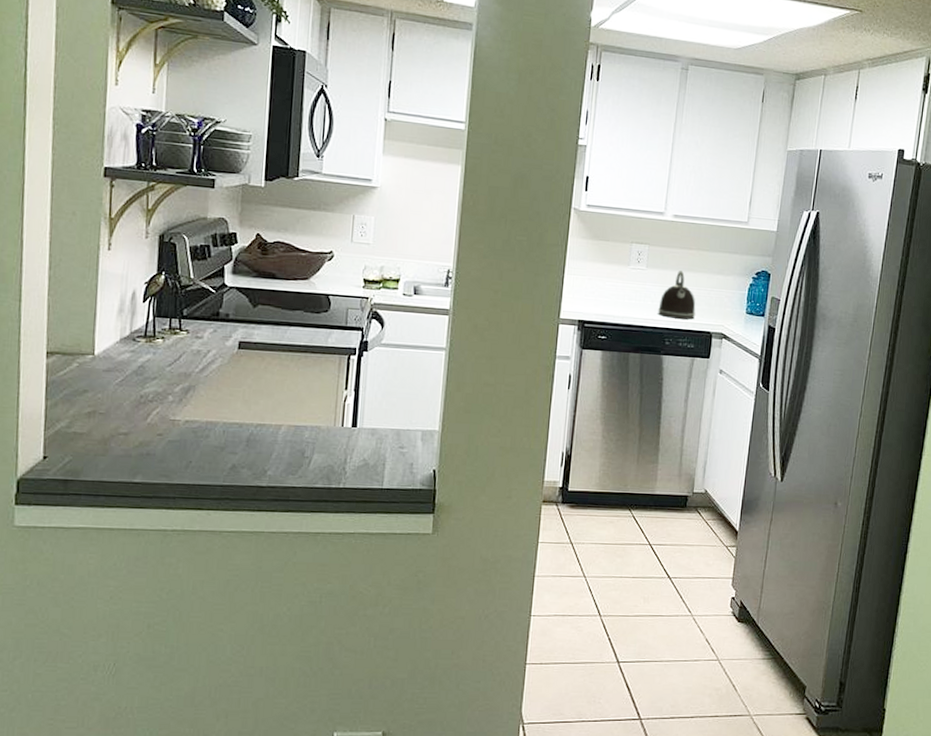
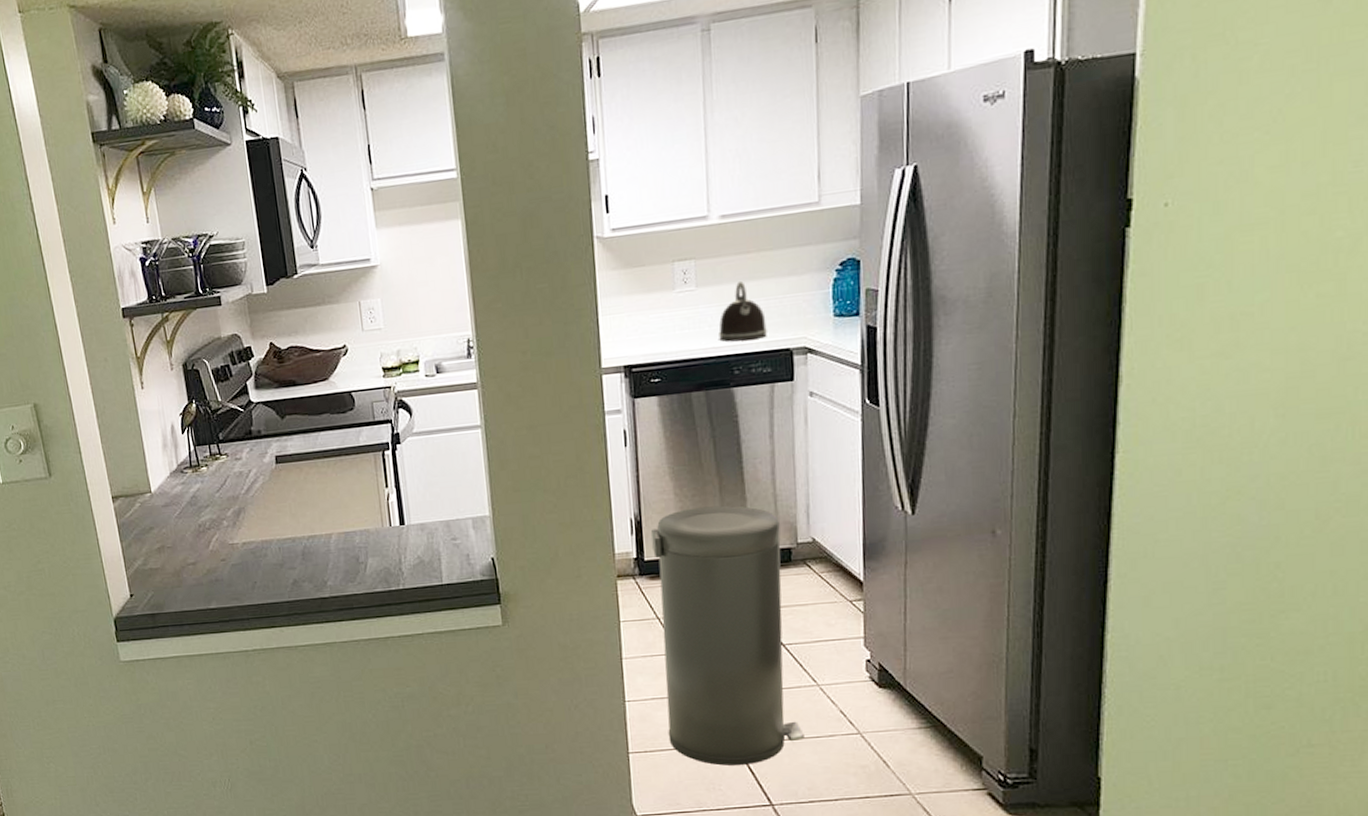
pedal bin: none [563,450,682,681] -> present [650,505,804,766]

